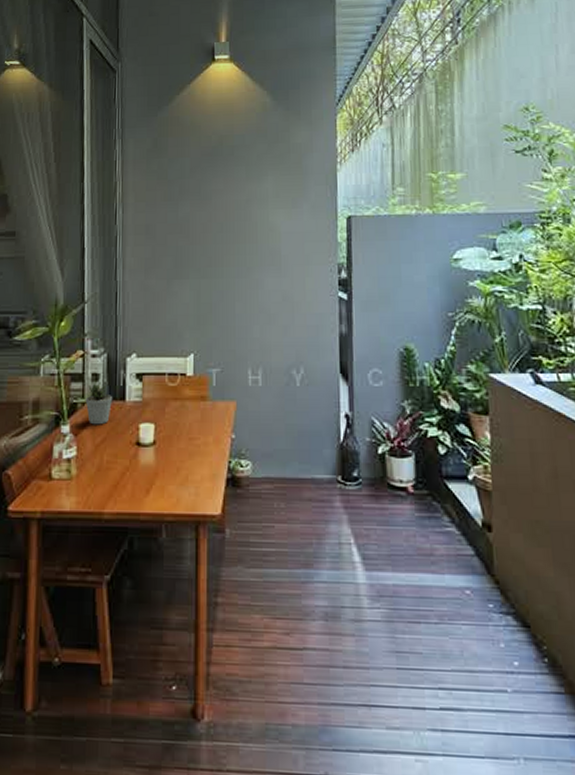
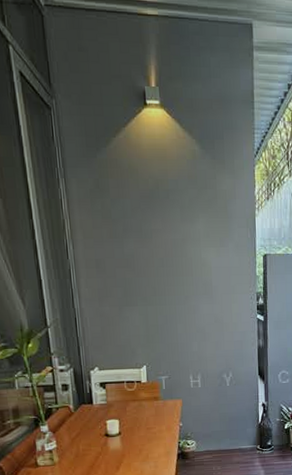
potted plant: present [85,380,112,425] -> none [58,389,82,424]

